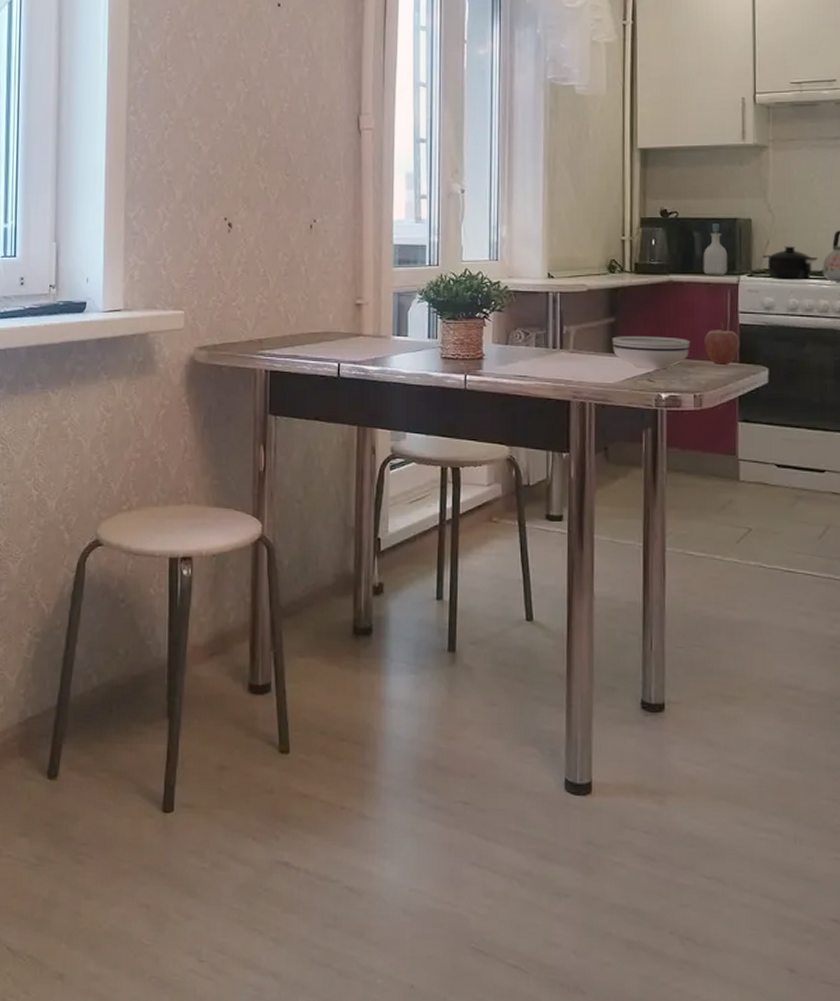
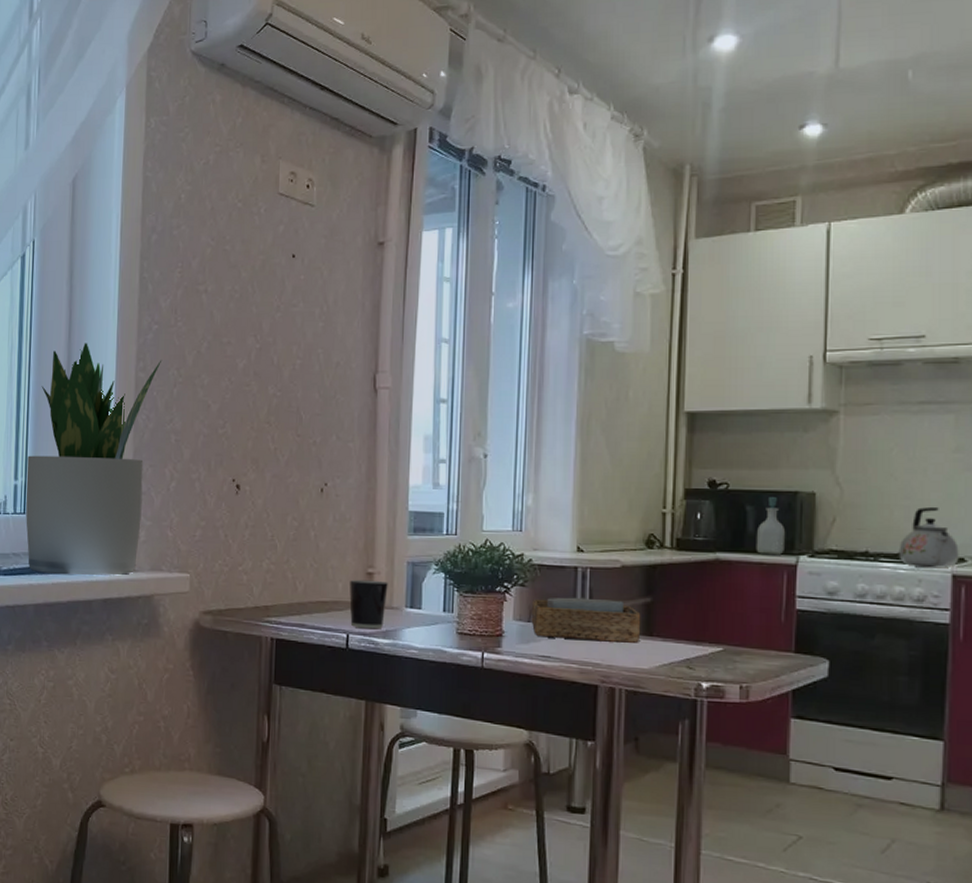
planter: none [16,87,153,316] -> present [25,343,162,576]
mug: none [339,310,376,358] -> present [349,579,388,629]
napkin holder: none [508,320,607,360] -> present [531,597,641,643]
bowl: present [612,336,691,370] -> none [647,618,739,657]
fruit: present [704,322,740,366] -> none [754,606,796,656]
saucepan: present [762,246,818,280] -> none [826,524,894,564]

